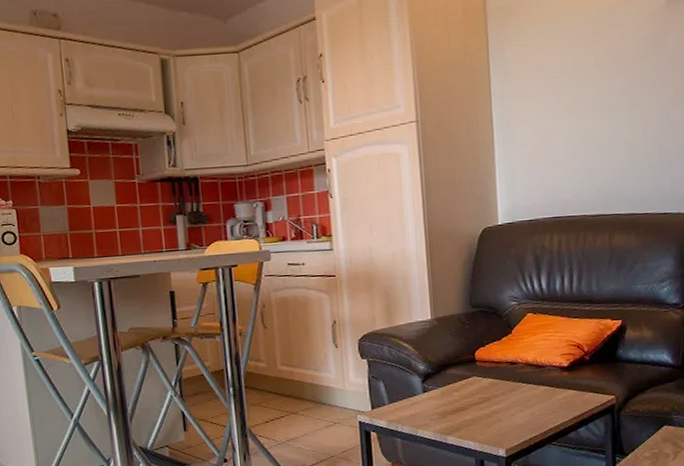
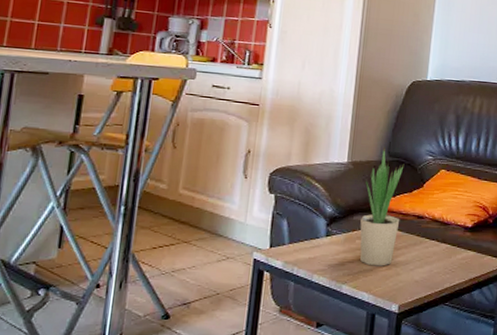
potted plant: none [453,298,494,416] -> present [360,146,405,266]

